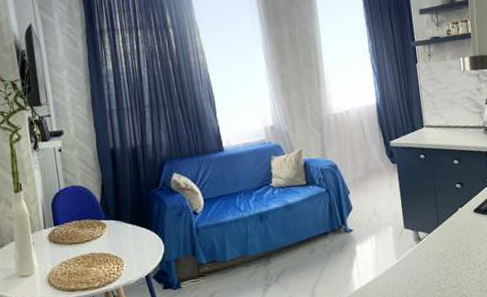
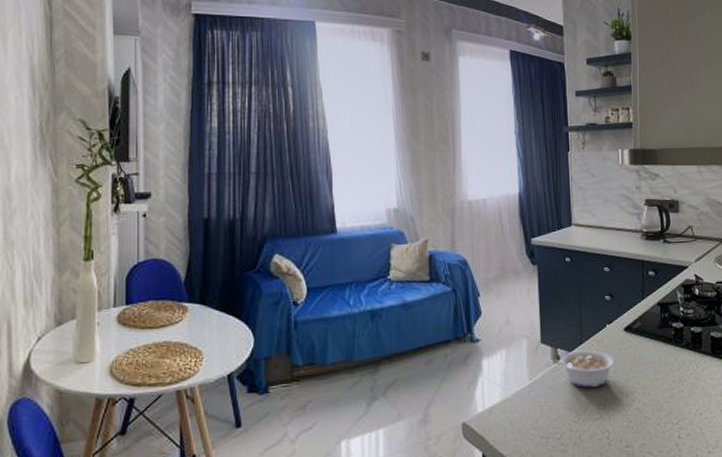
legume: none [413,230,468,262] -> present [551,350,615,388]

